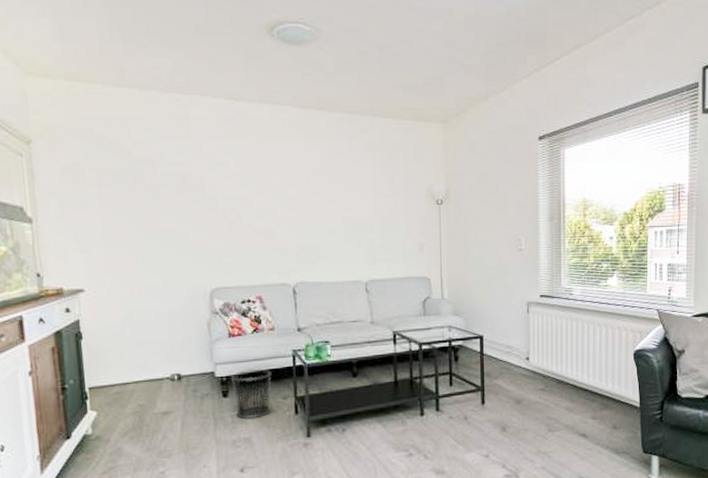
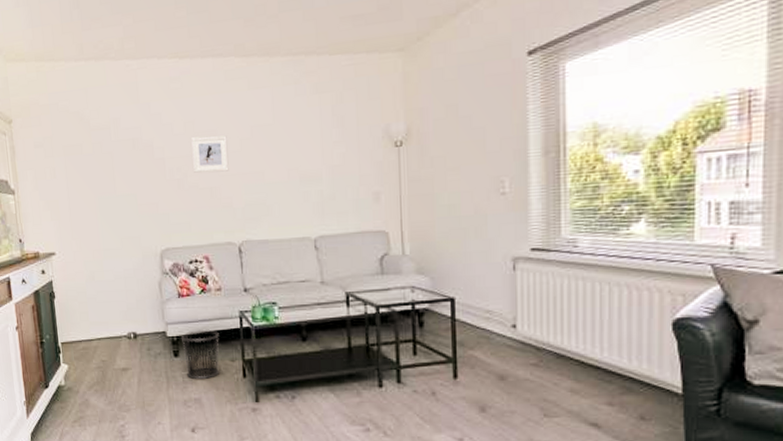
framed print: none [246,179,285,215] -> present [191,136,229,173]

